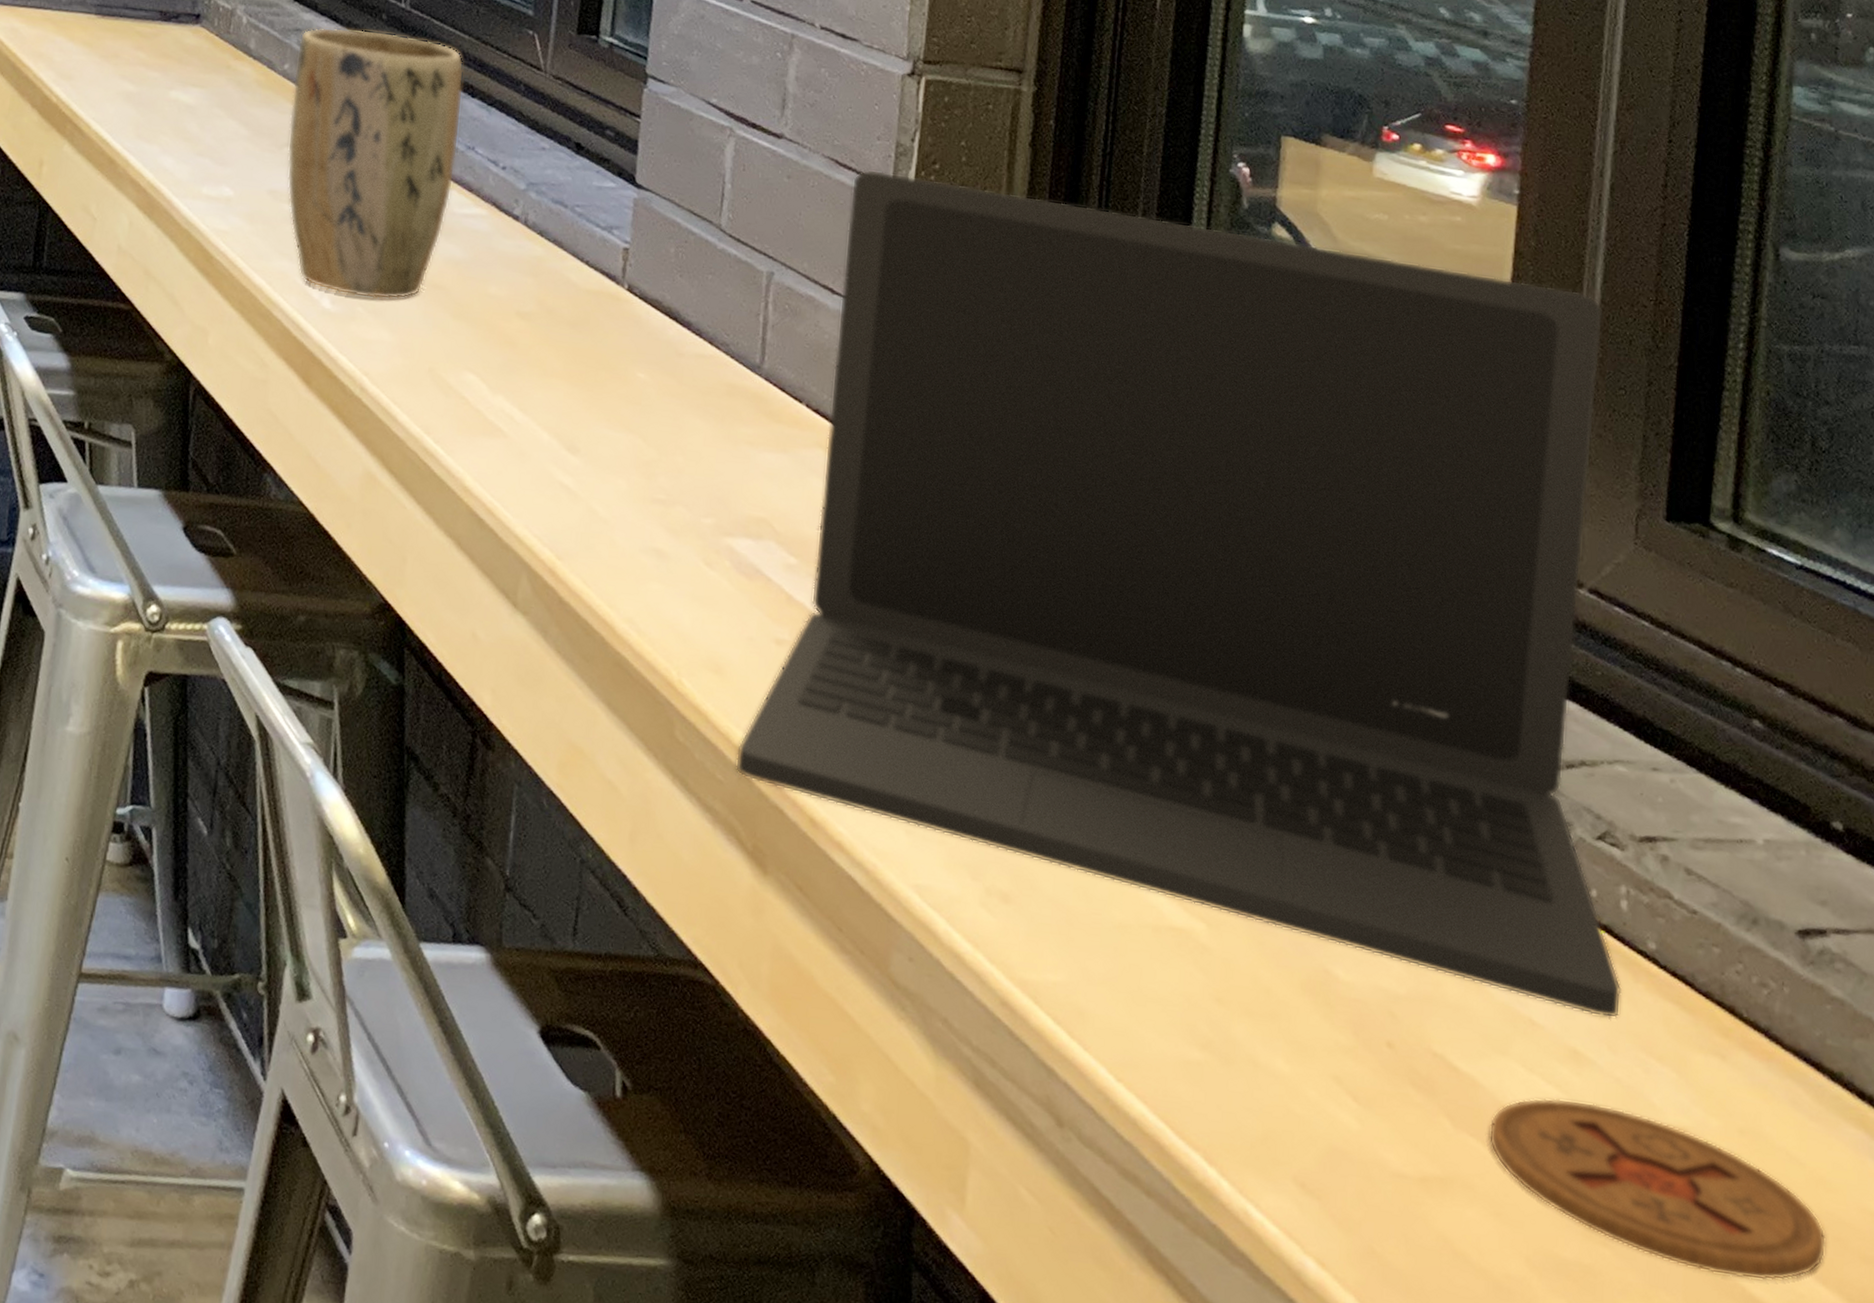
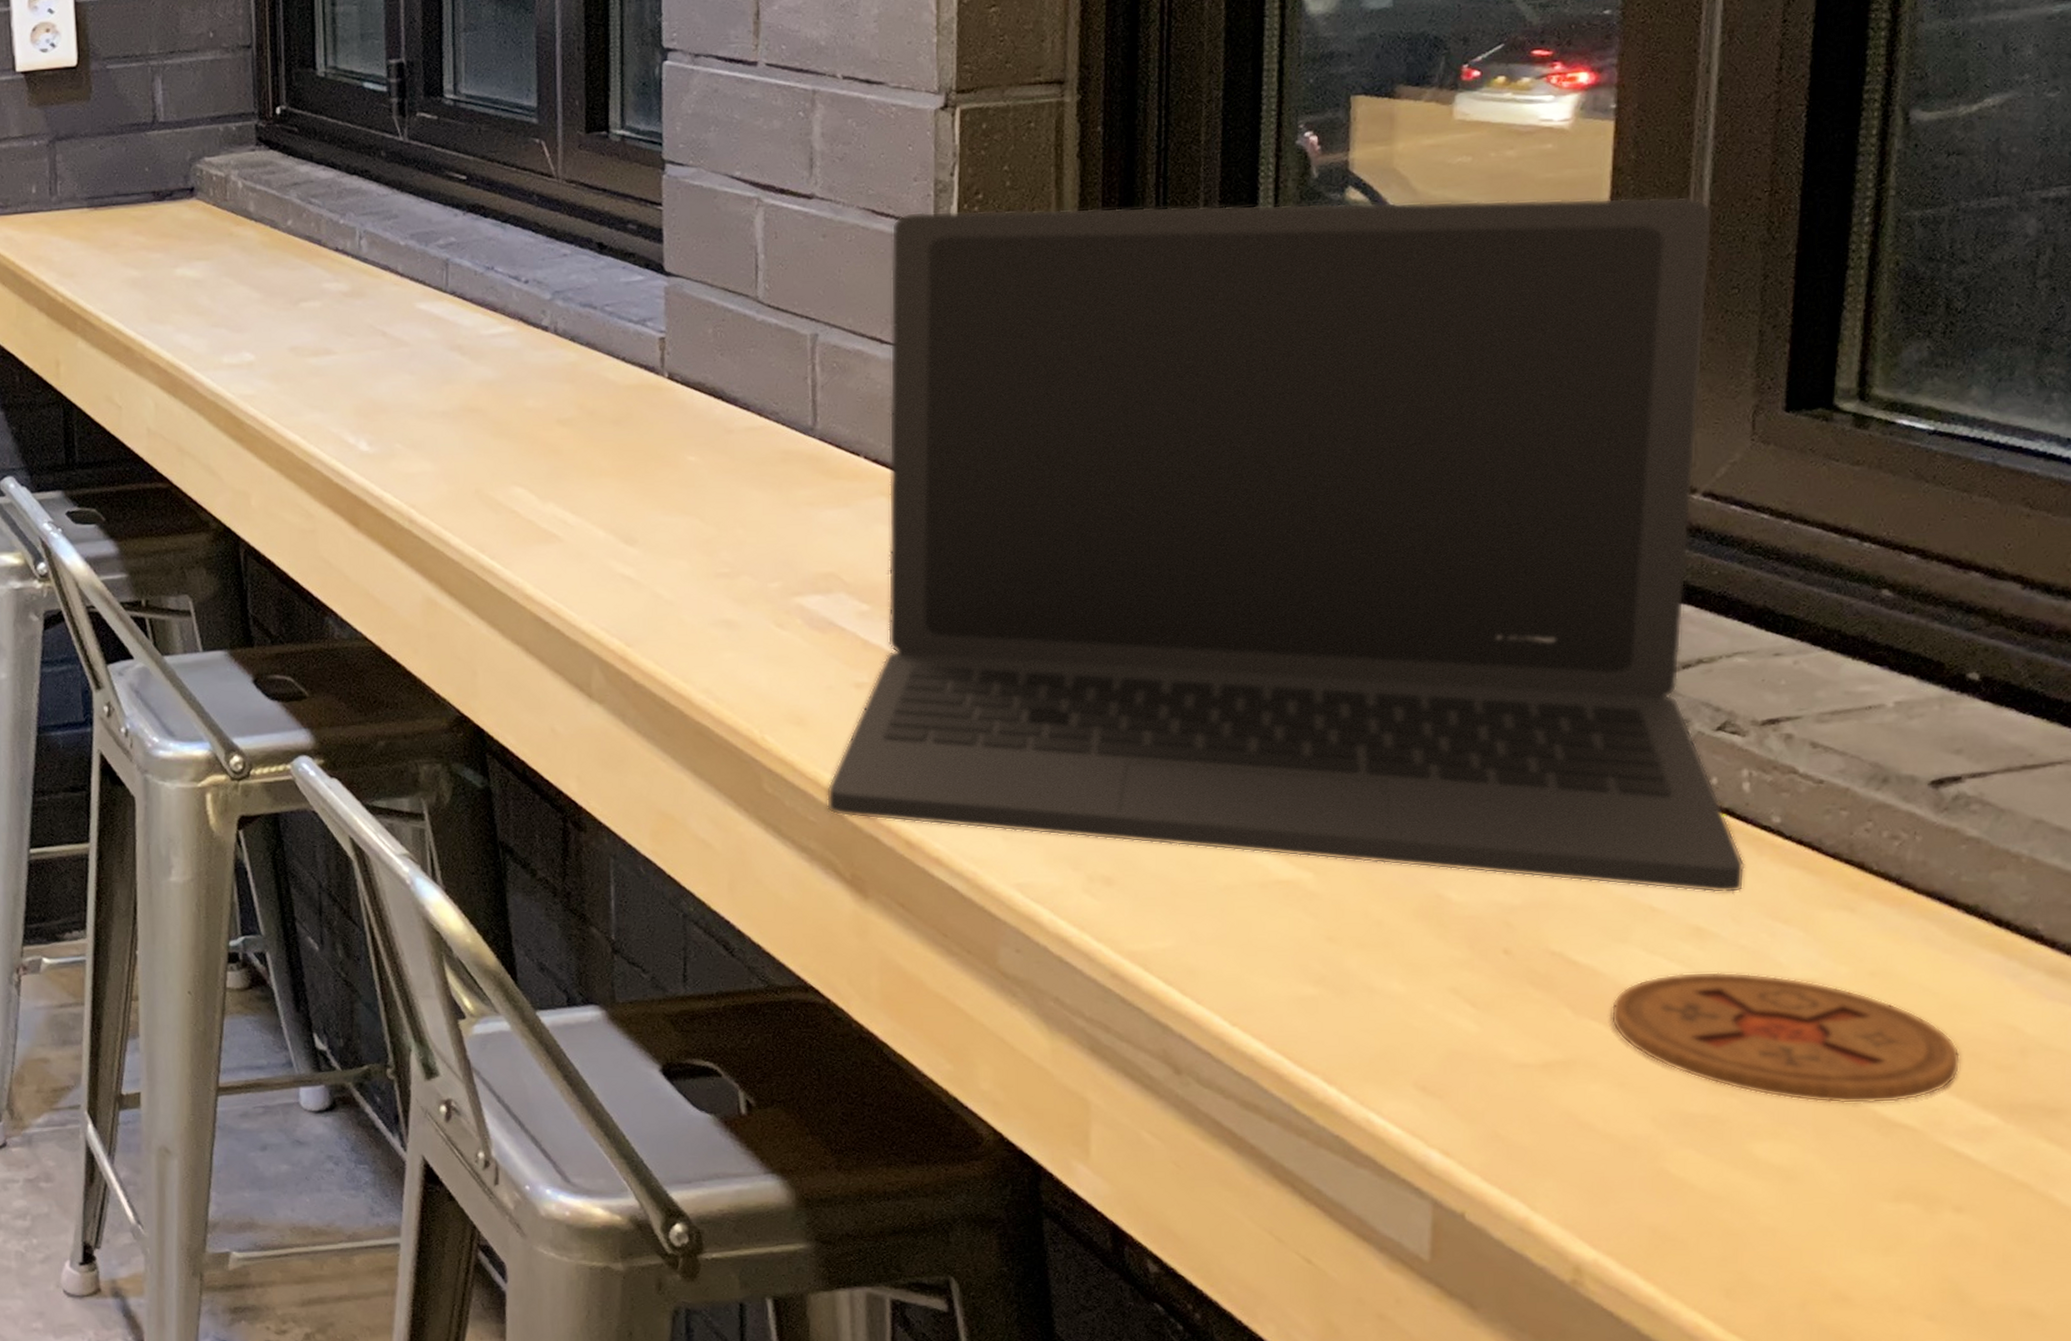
plant pot: present [287,27,464,300] -> none [298,168,477,435]

